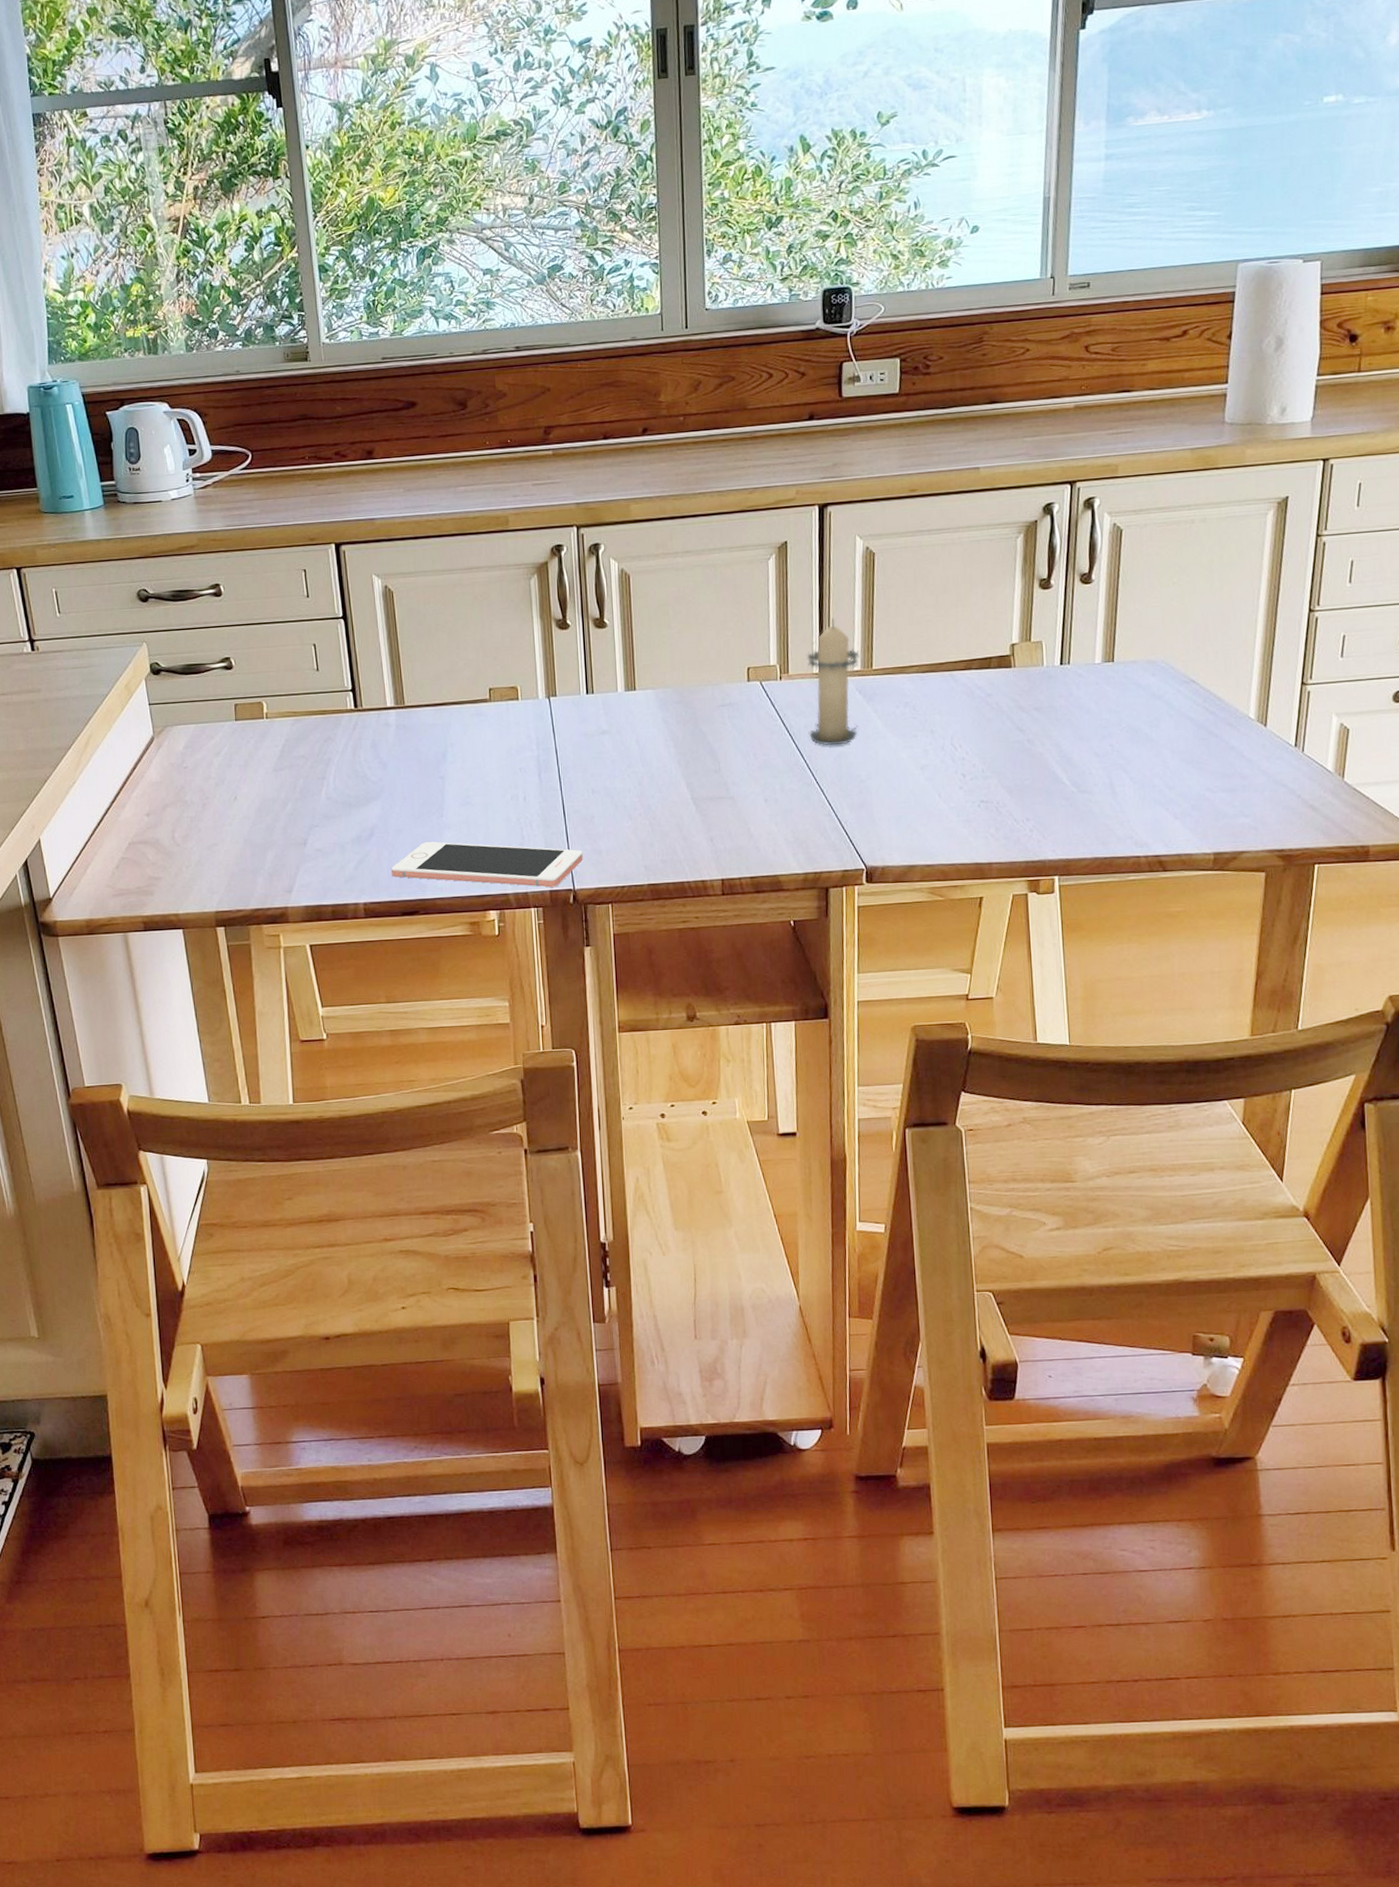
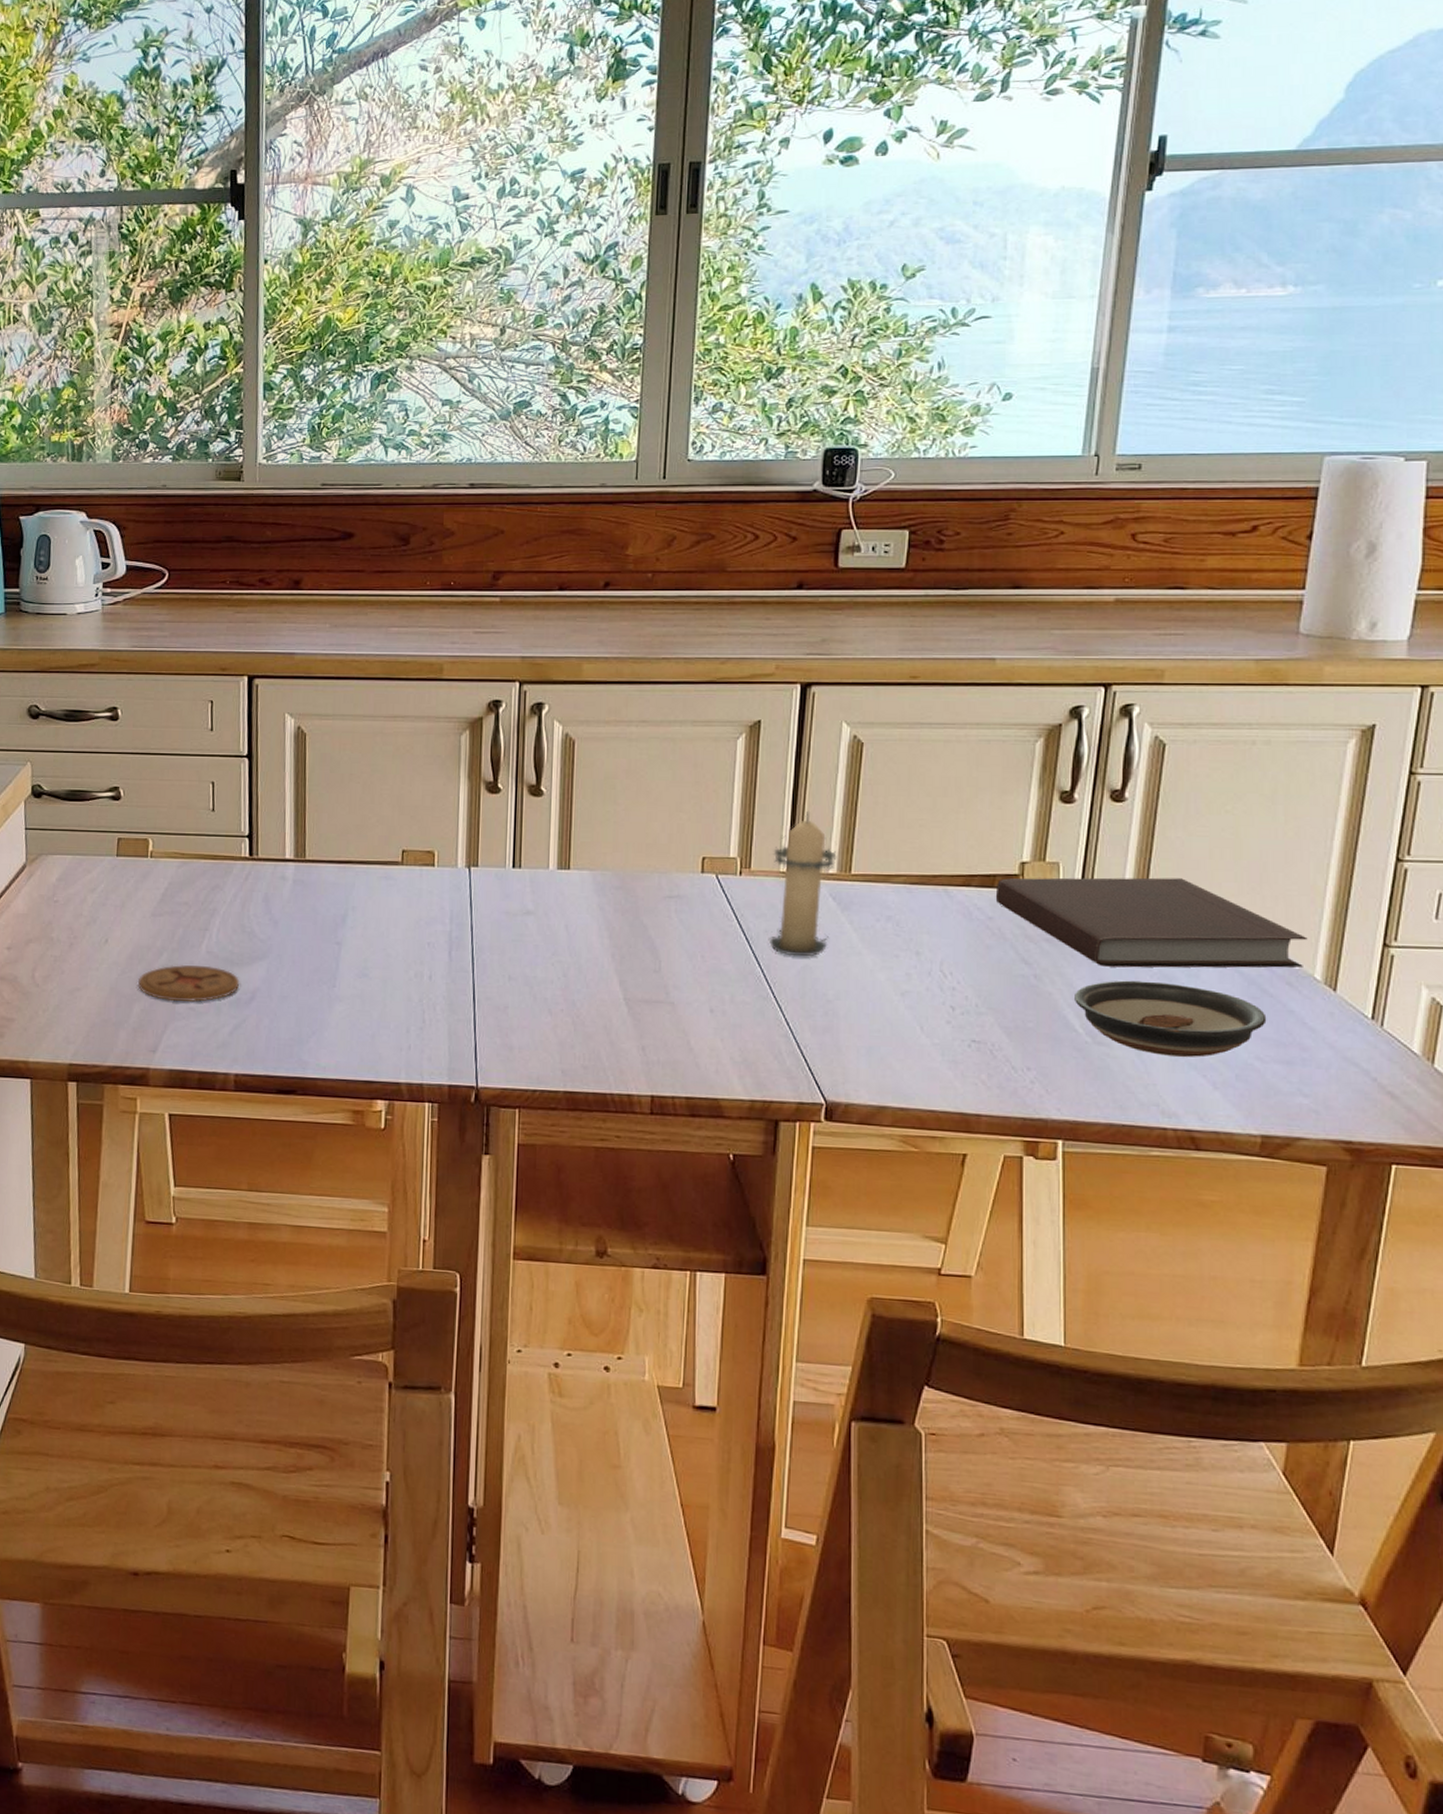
coaster: none [269,810,358,845] -> present [138,965,239,1002]
cell phone: present [391,841,583,888] -> none [270,1014,491,1082]
notebook: none [992,644,1243,726] -> present [995,877,1308,968]
saucer: none [1061,734,1214,796] -> present [1075,980,1267,1057]

